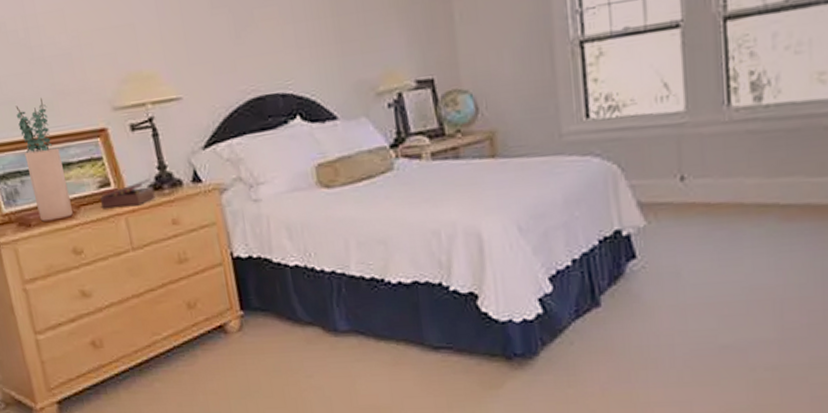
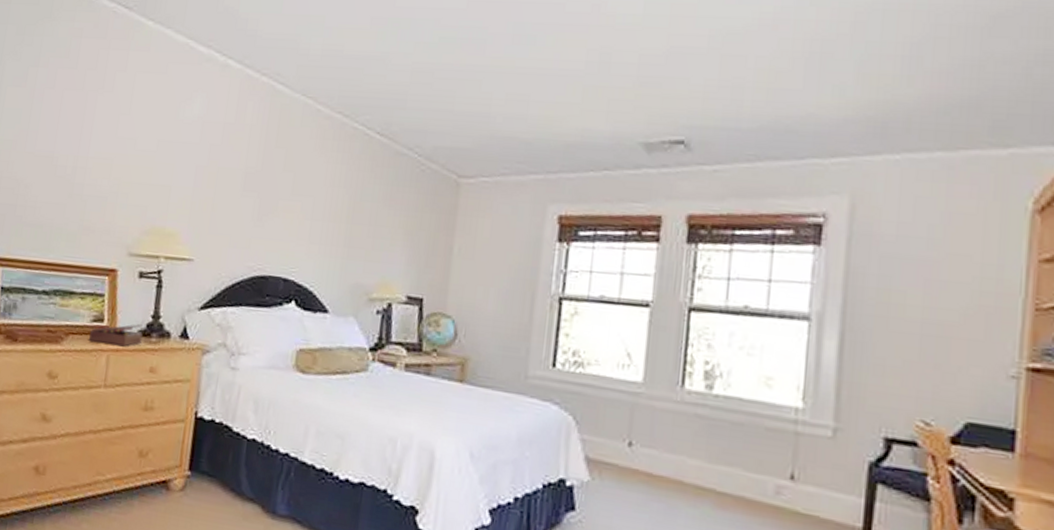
vase: present [15,97,74,223] -> none [27,228,70,343]

